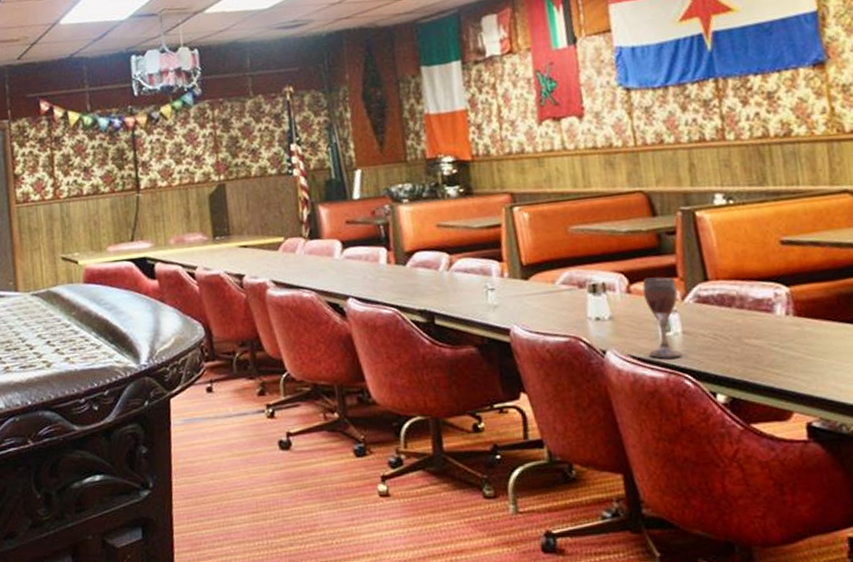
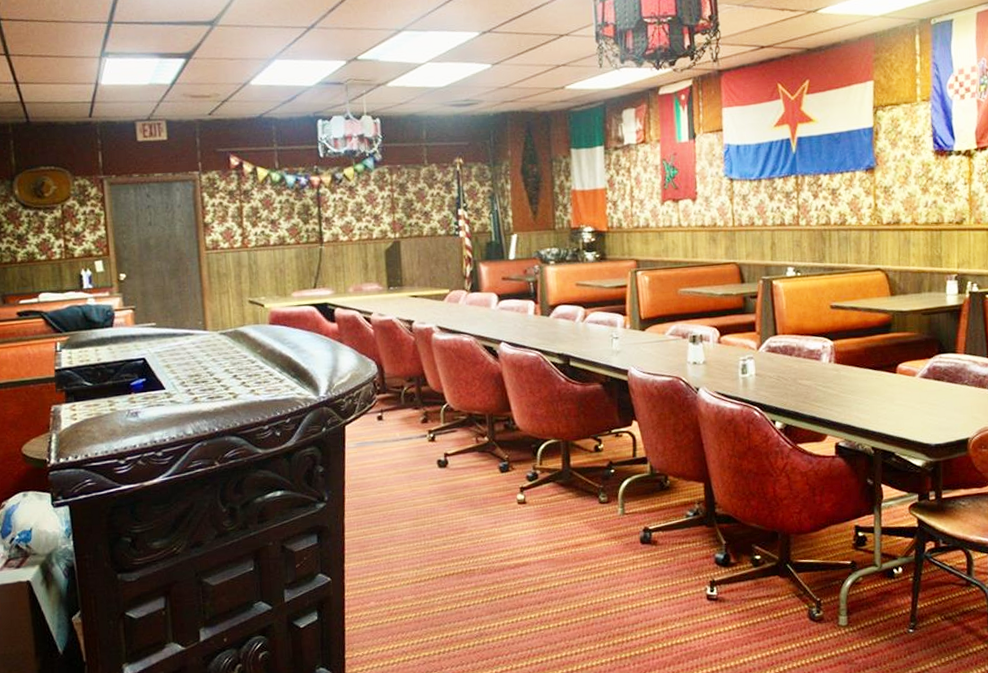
cup: present [642,276,682,359] -> none [729,331,755,395]

